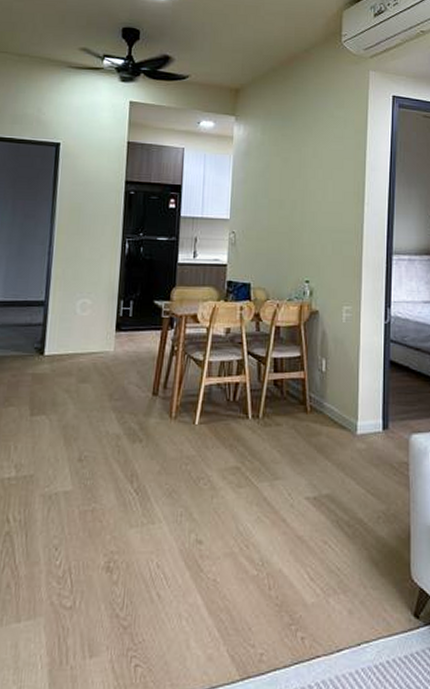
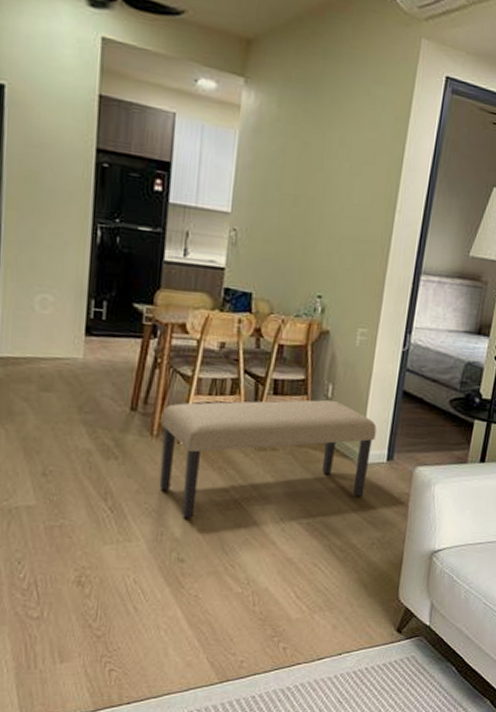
bench: none [178,373,369,498] -> present [159,399,377,519]

